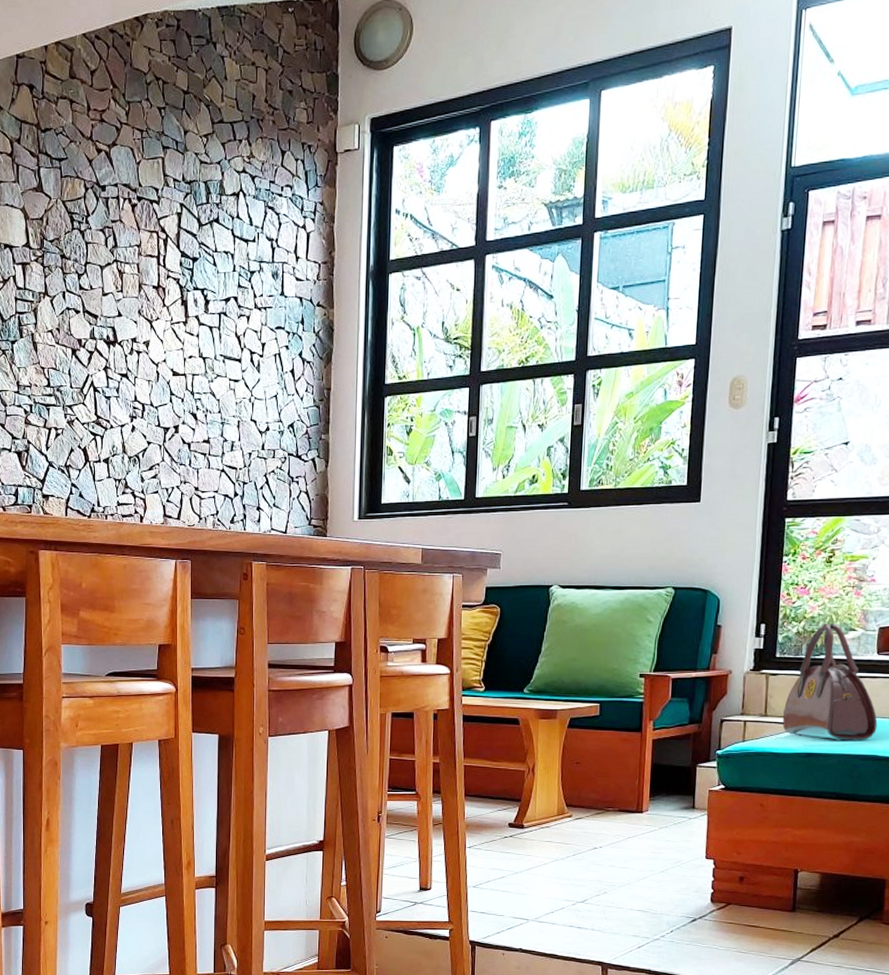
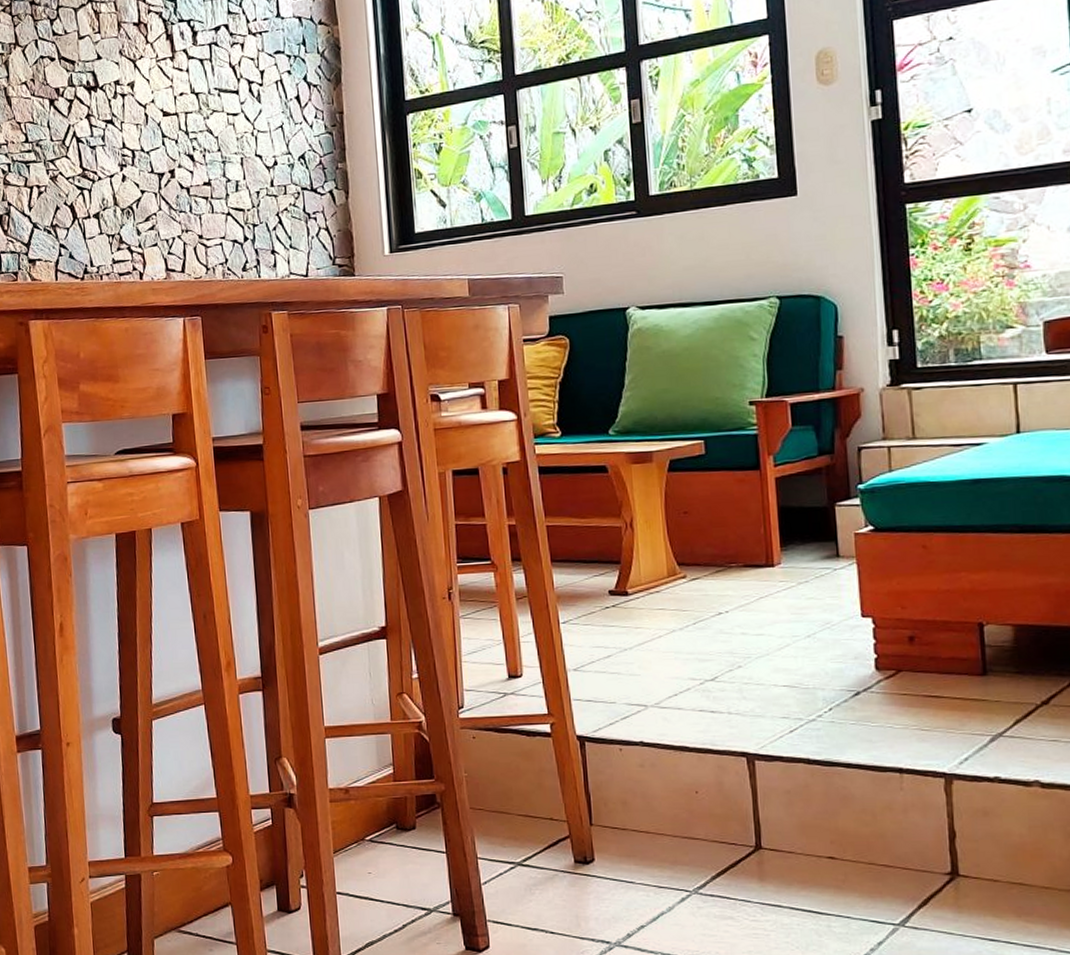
handbag: present [782,622,878,741] -> none [935,321,1060,462]

